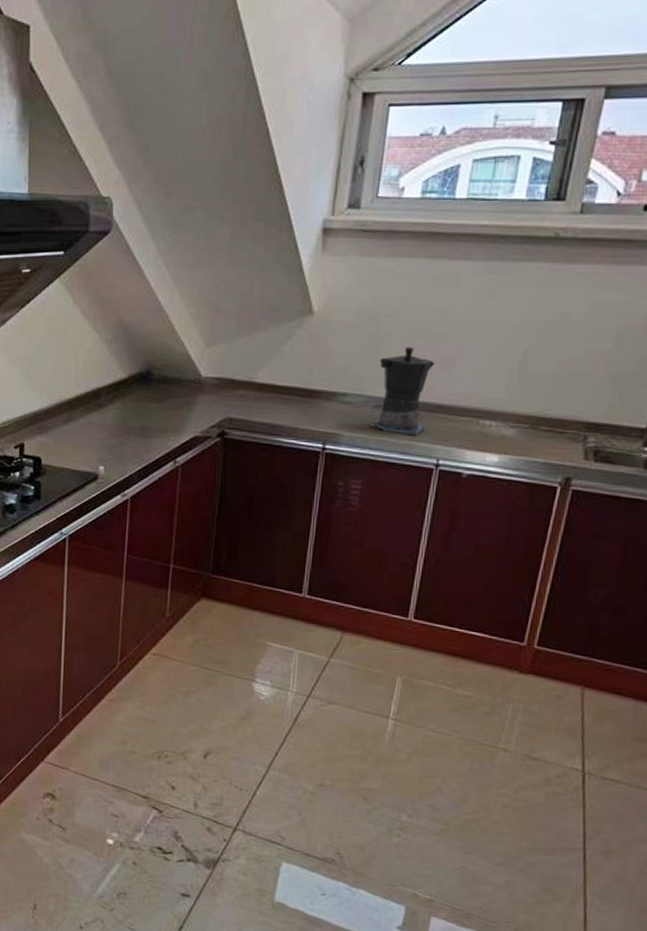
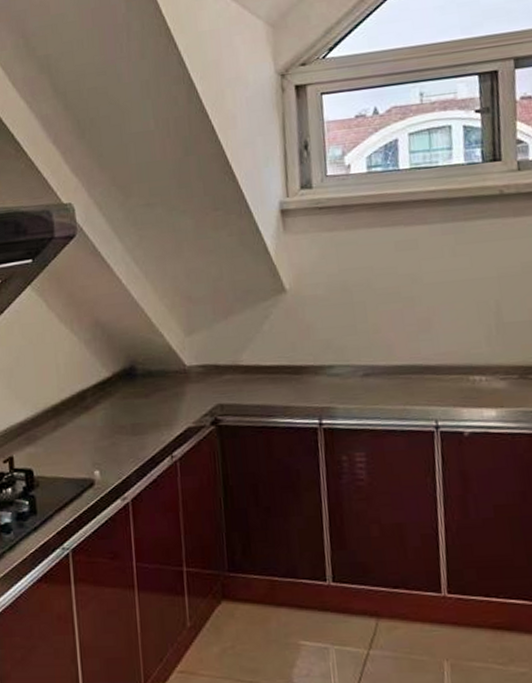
coffee maker: present [370,347,436,436] -> none [359,313,418,401]

